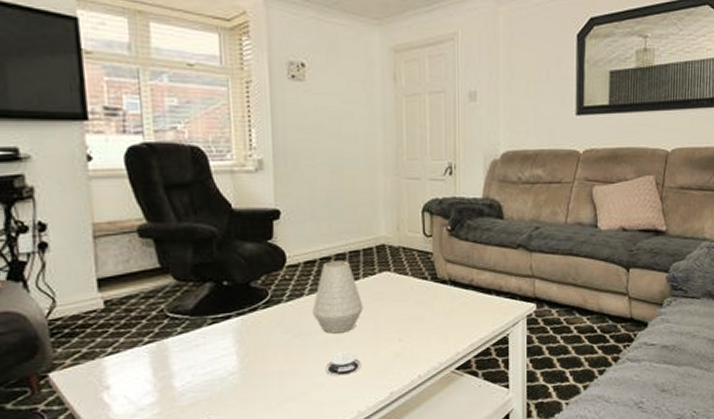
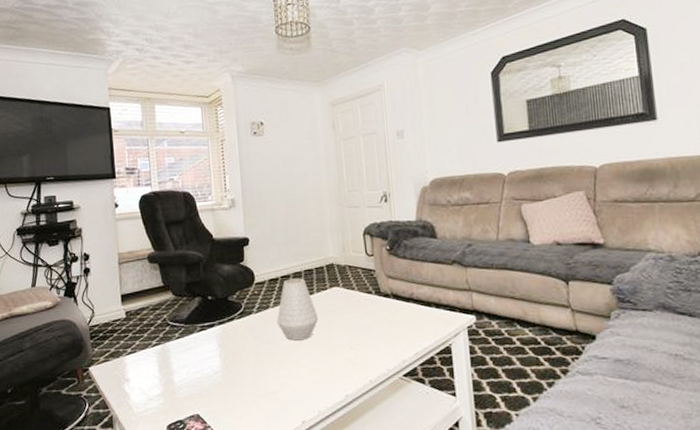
architectural model: present [325,352,361,376] -> none [289,357,319,378]

